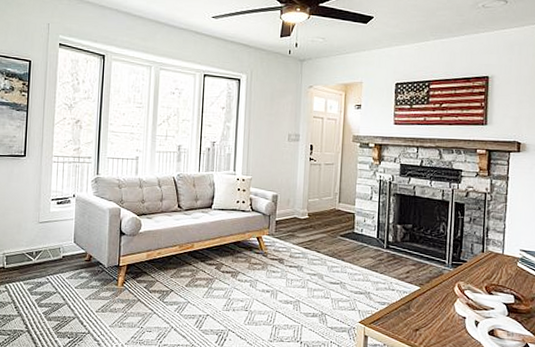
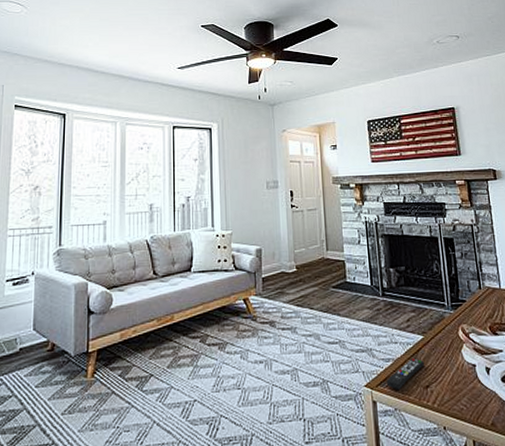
remote control: none [379,304,417,330] -> present [386,358,424,391]

